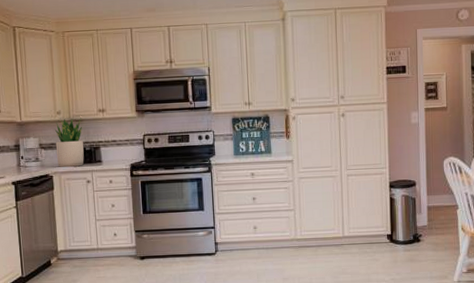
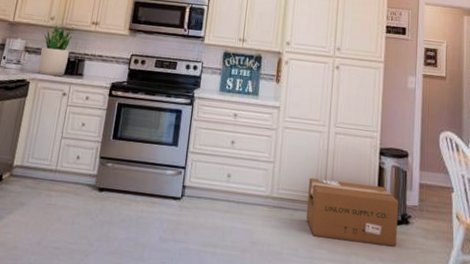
box: none [328,214,410,265] -> present [306,177,398,247]

